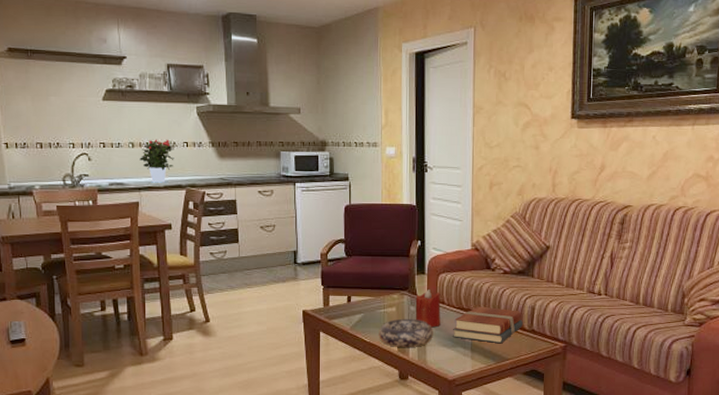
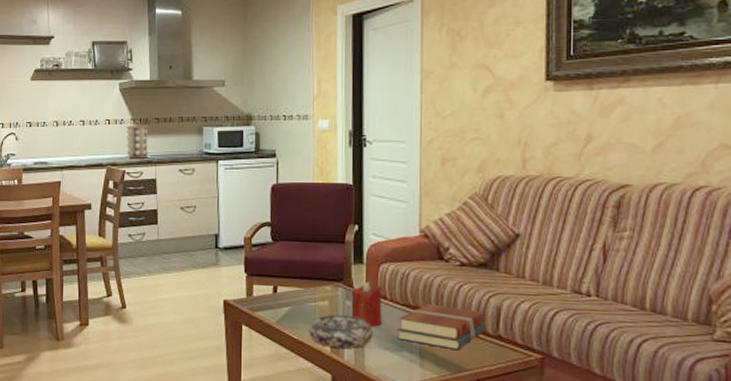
potted flower: present [140,139,174,183] -> none [63,117,96,162]
spice rack: none [204,144,229,180] -> present [125,121,149,159]

